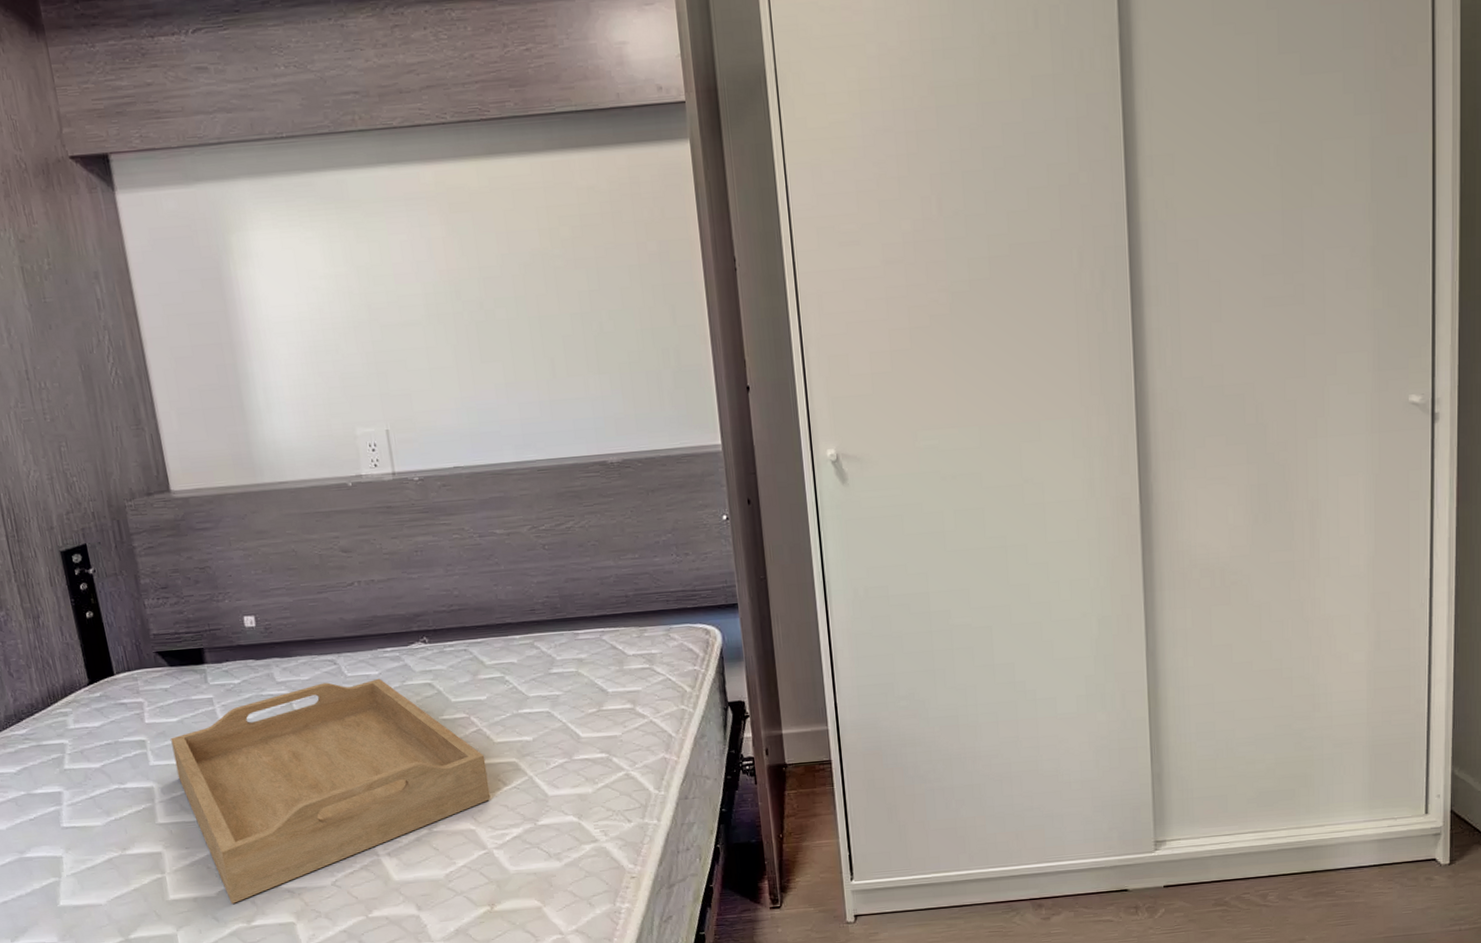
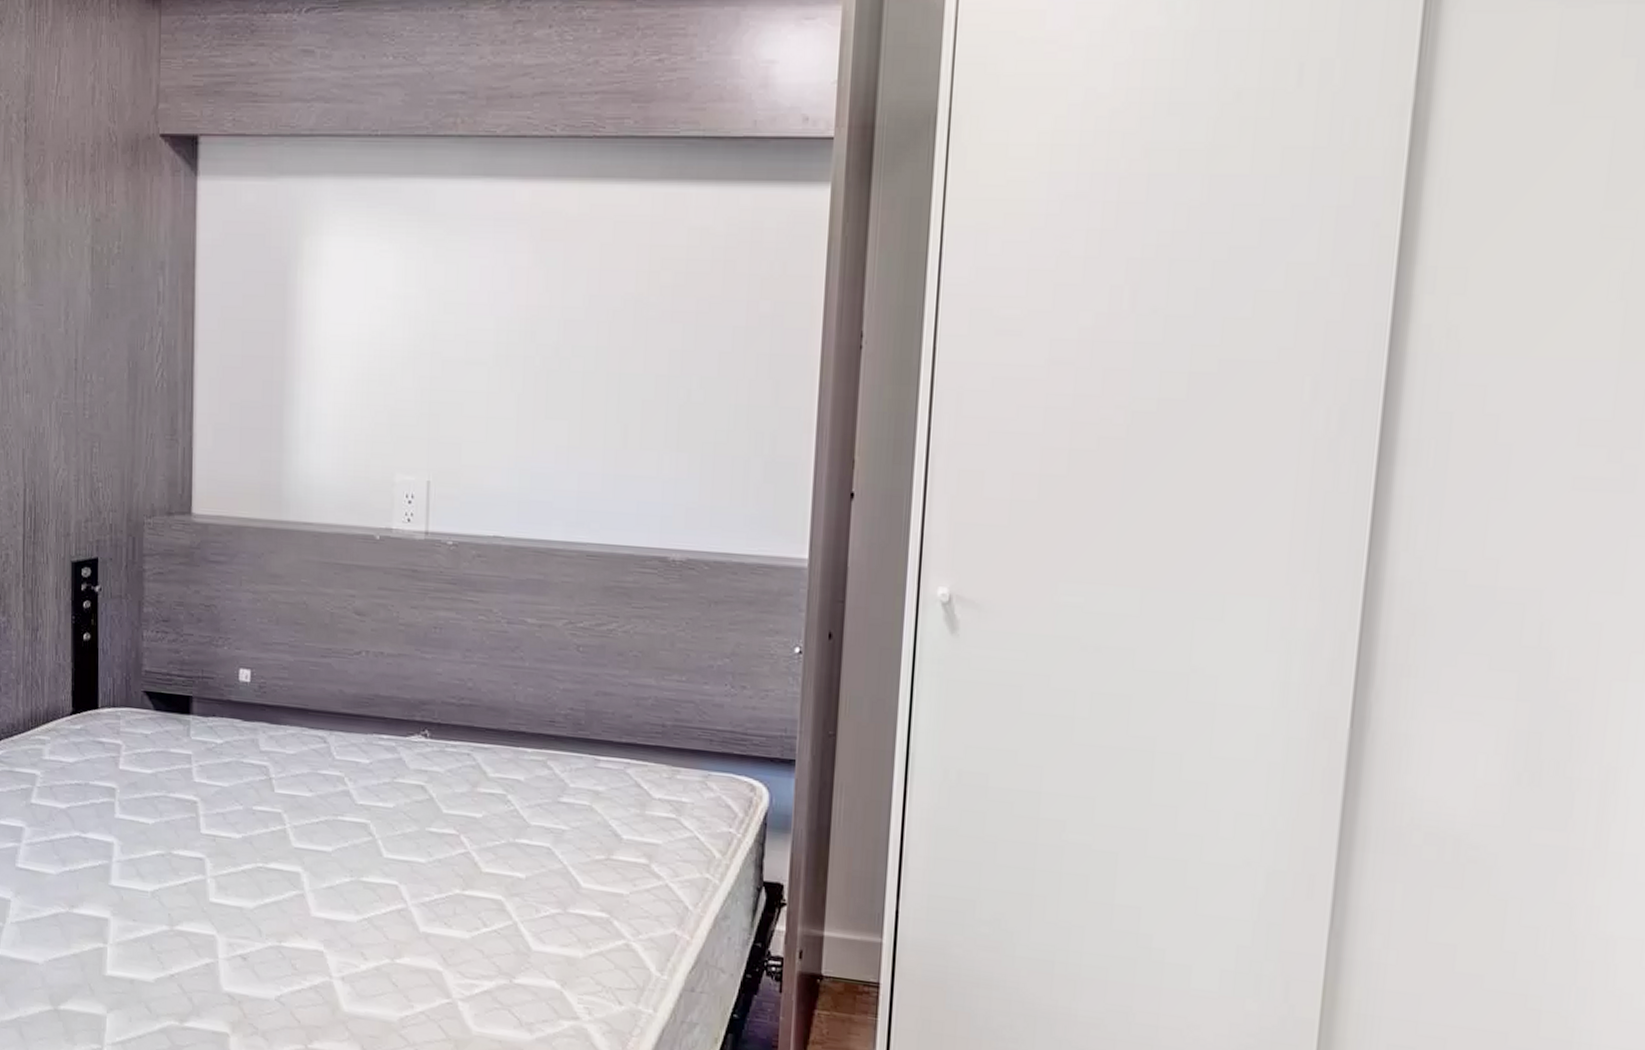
serving tray: present [171,678,491,904] -> none [140,761,468,996]

